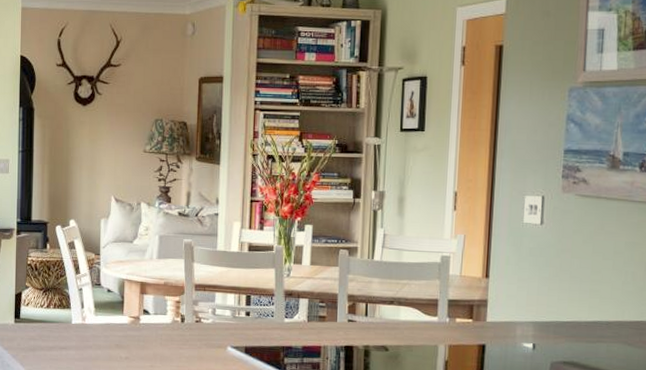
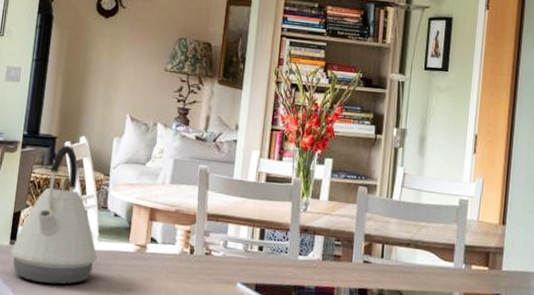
kettle: none [16,229,95,357] -> present [10,145,97,285]

